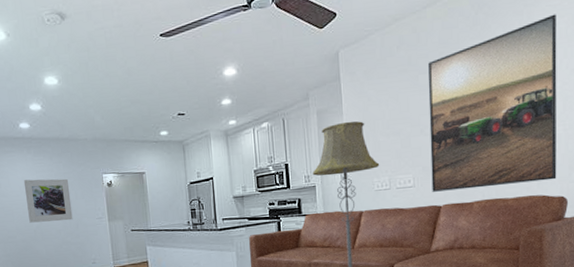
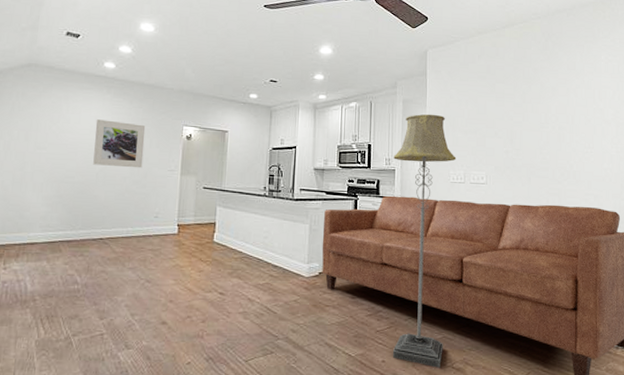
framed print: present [428,14,557,192] -> none [502,53,611,196]

